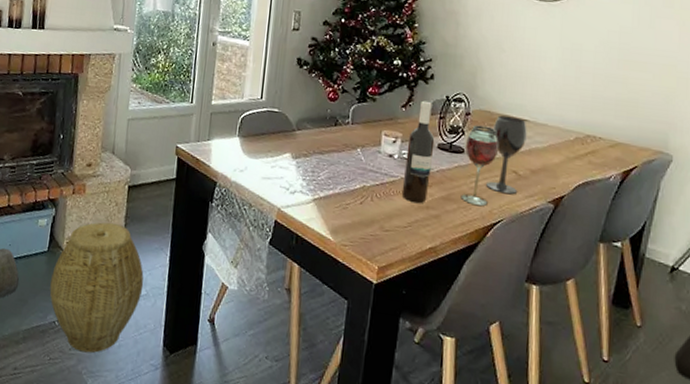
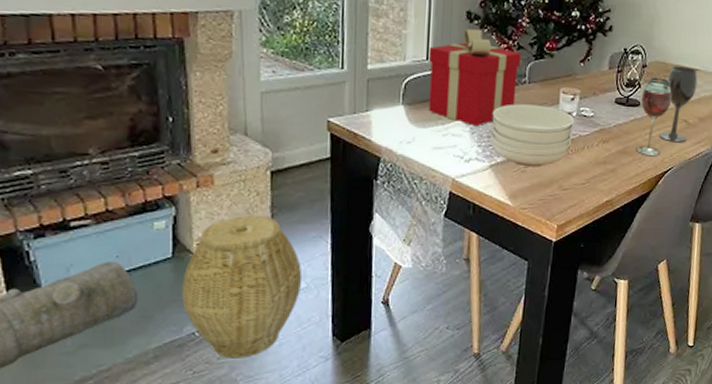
gift box: none [260,73,346,160] -> present [428,29,522,126]
bowl: none [314,142,396,206] -> present [490,104,574,167]
wine bottle: present [401,100,435,204] -> none [580,54,613,160]

